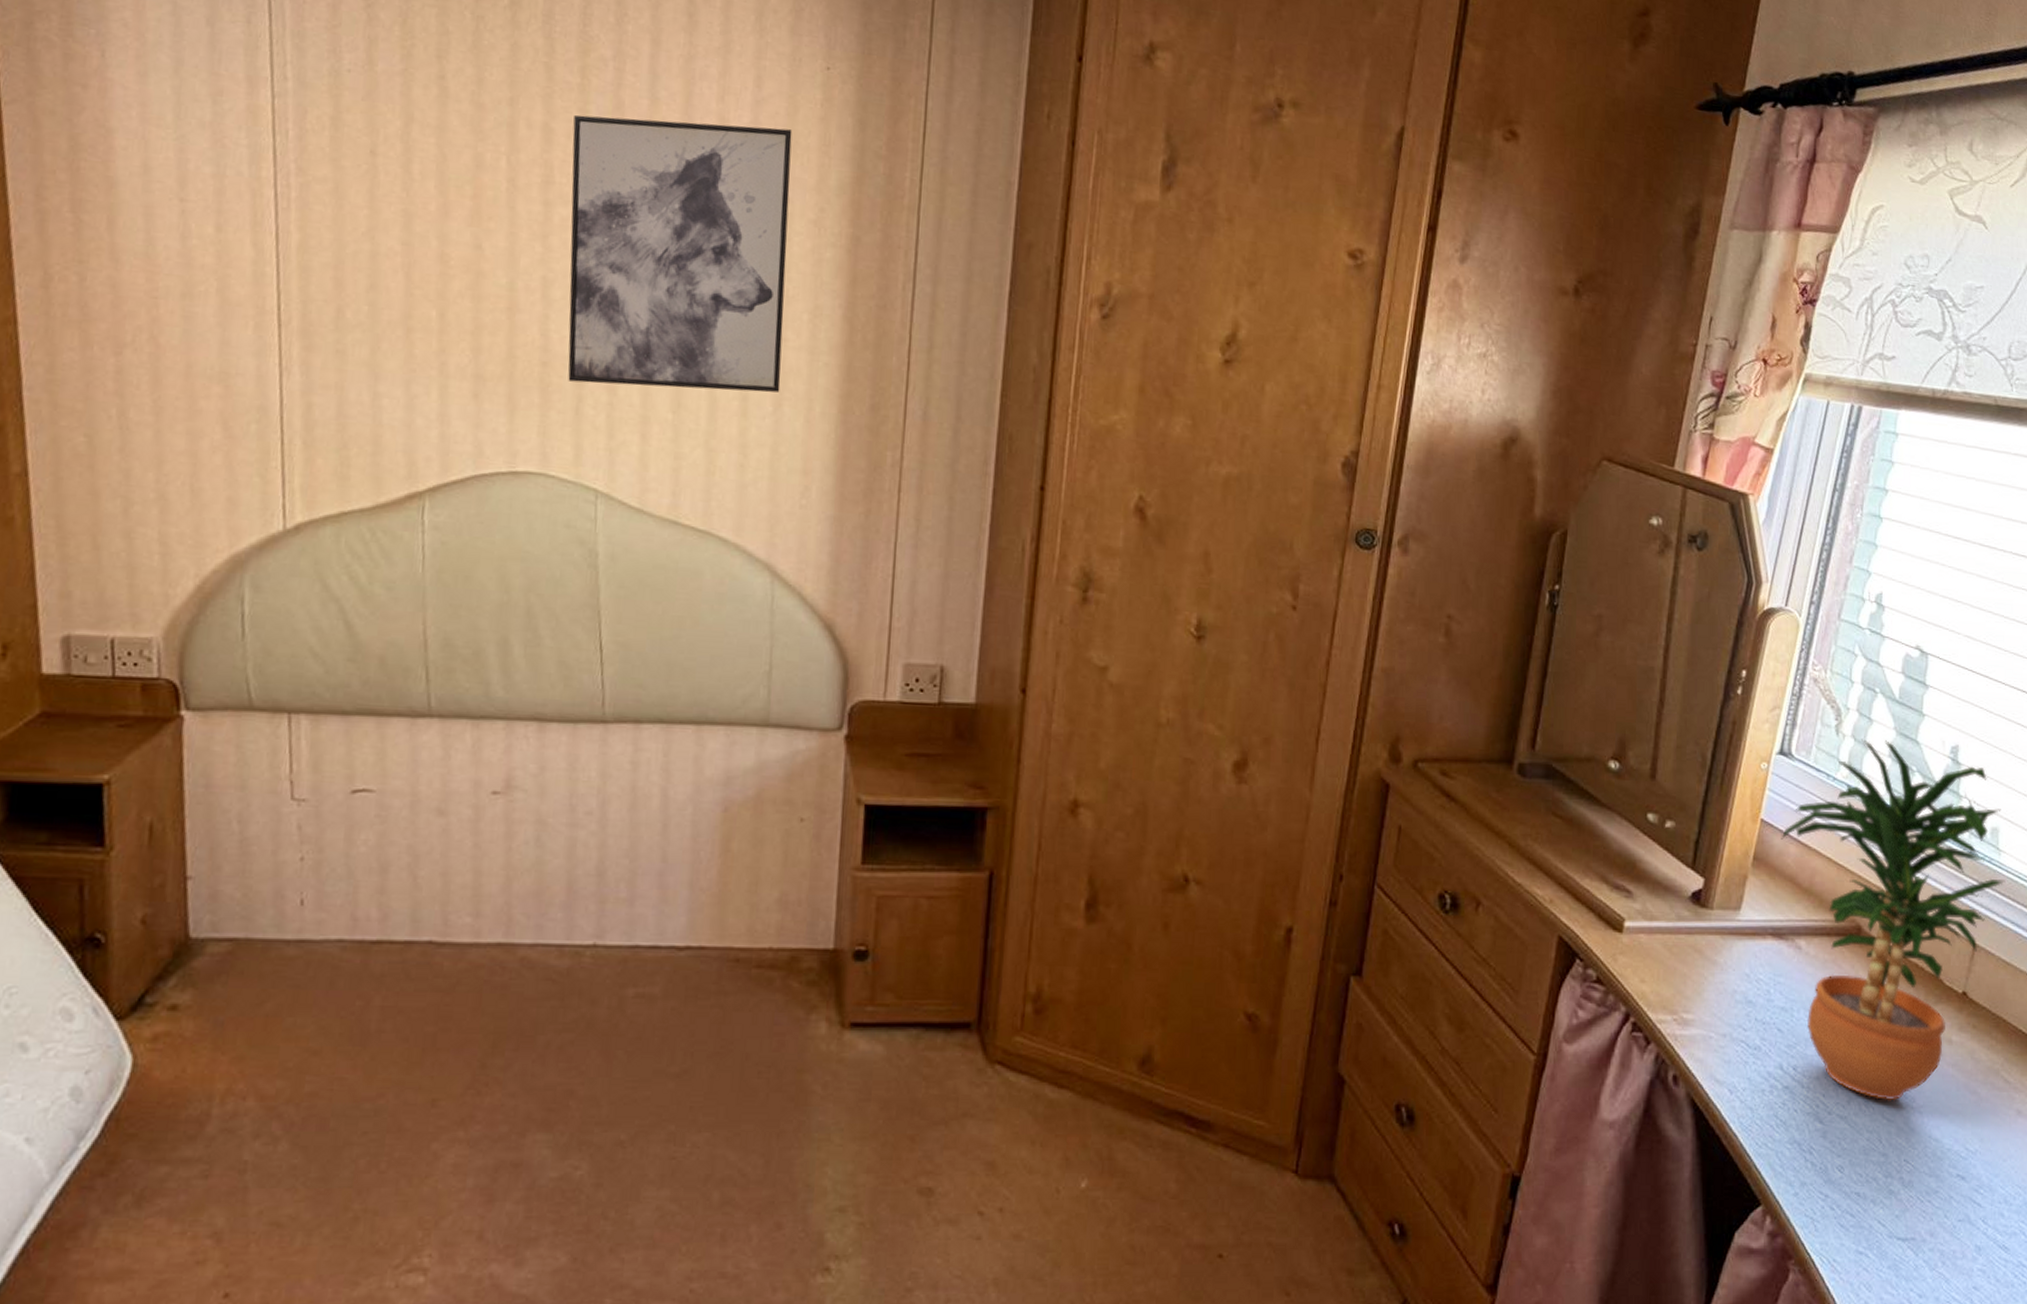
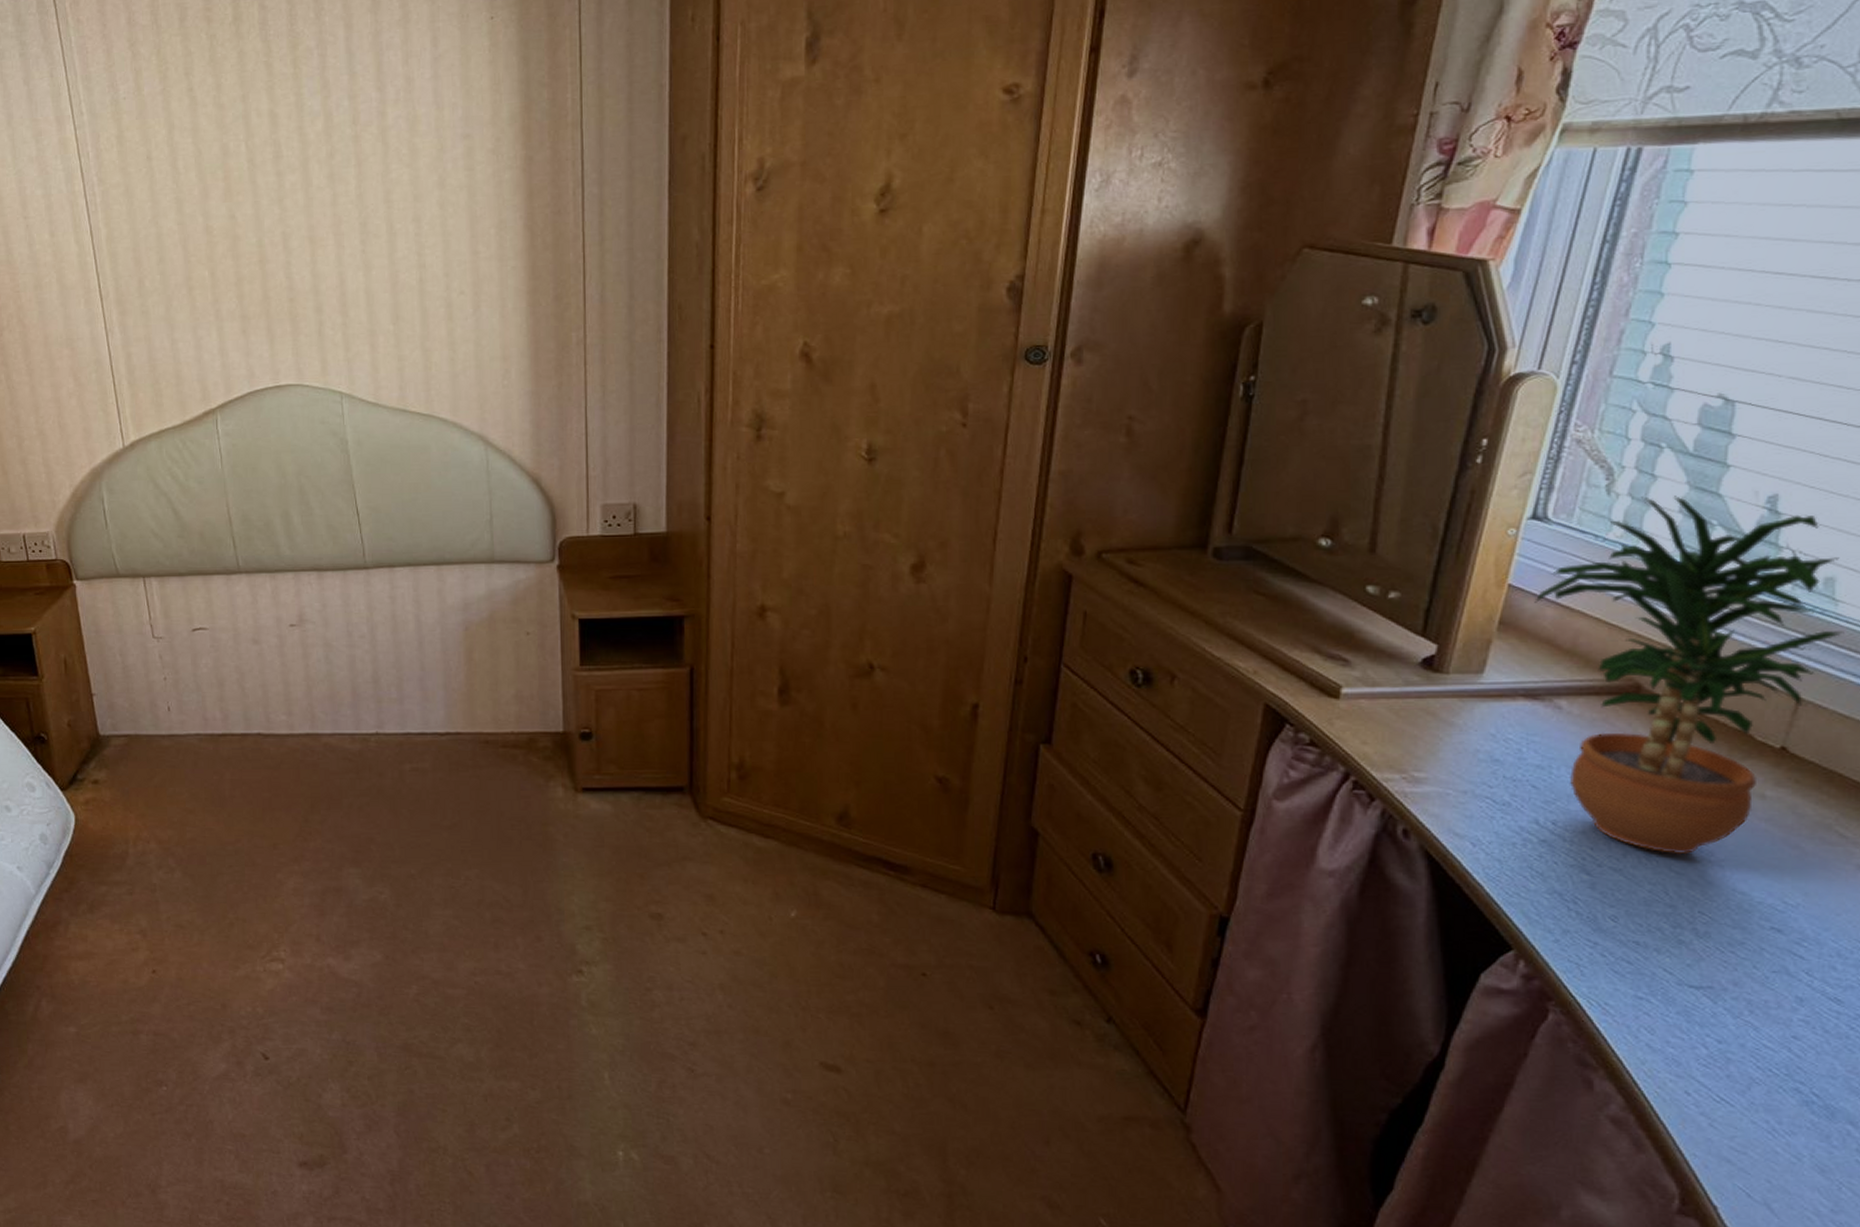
wall art: present [568,115,793,393] -> none [292,77,477,311]

